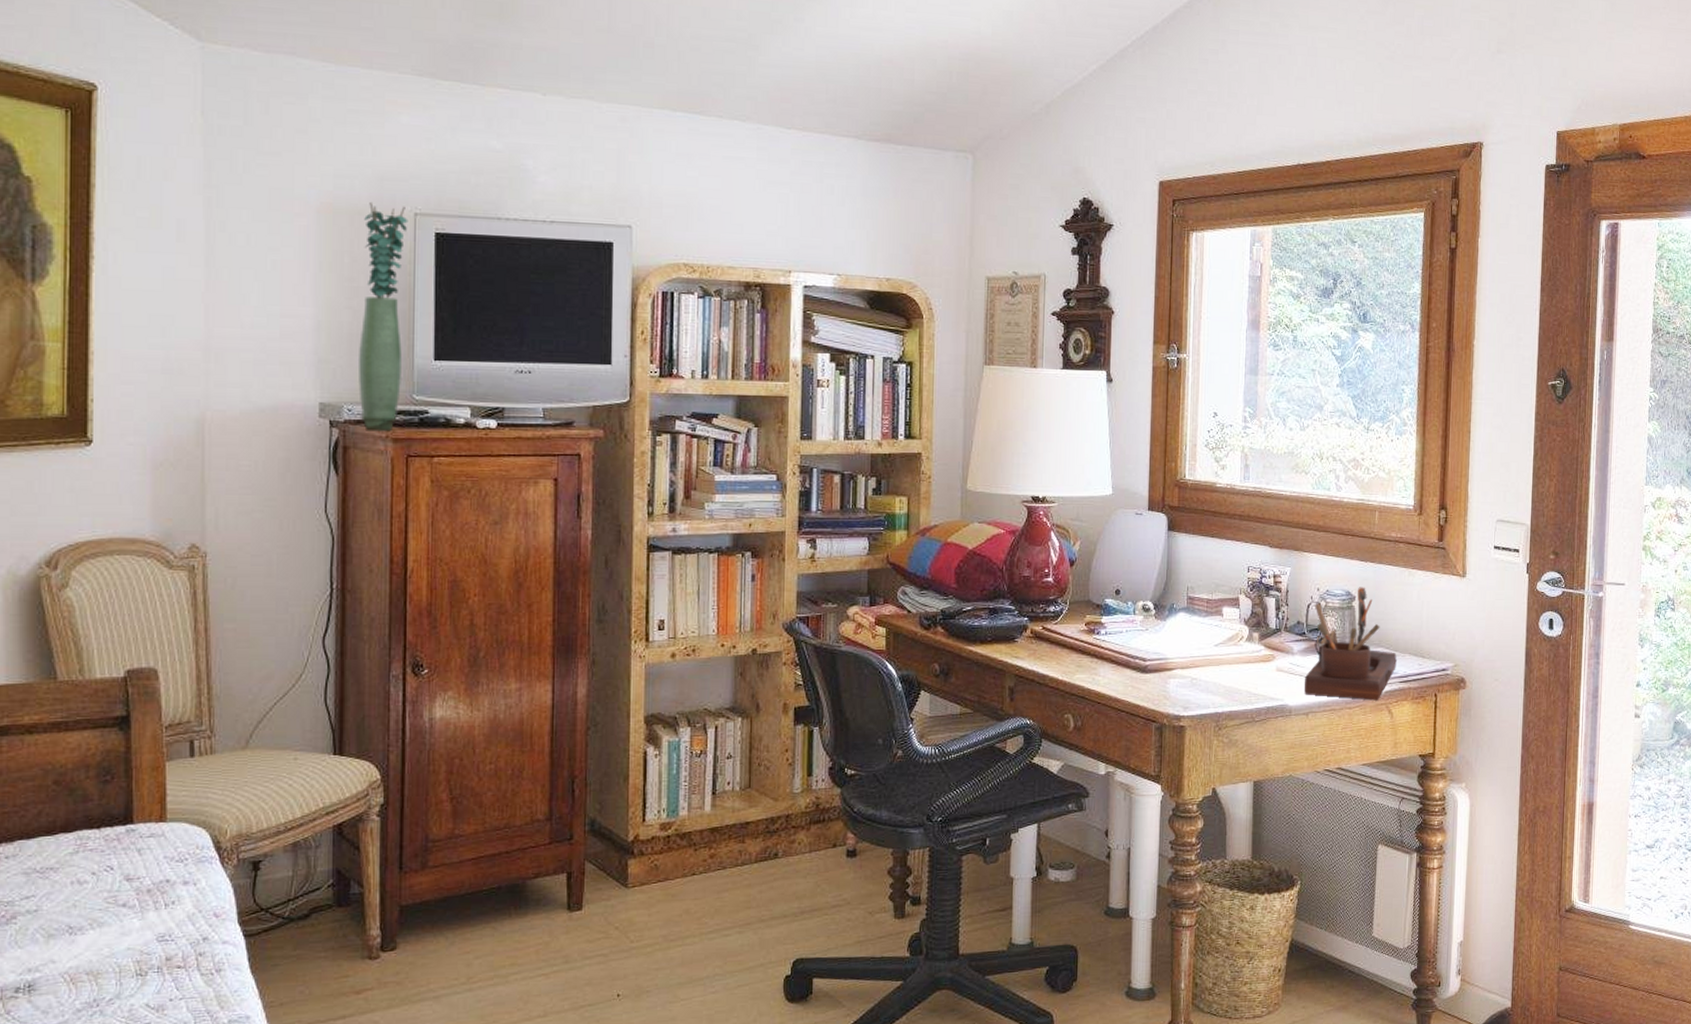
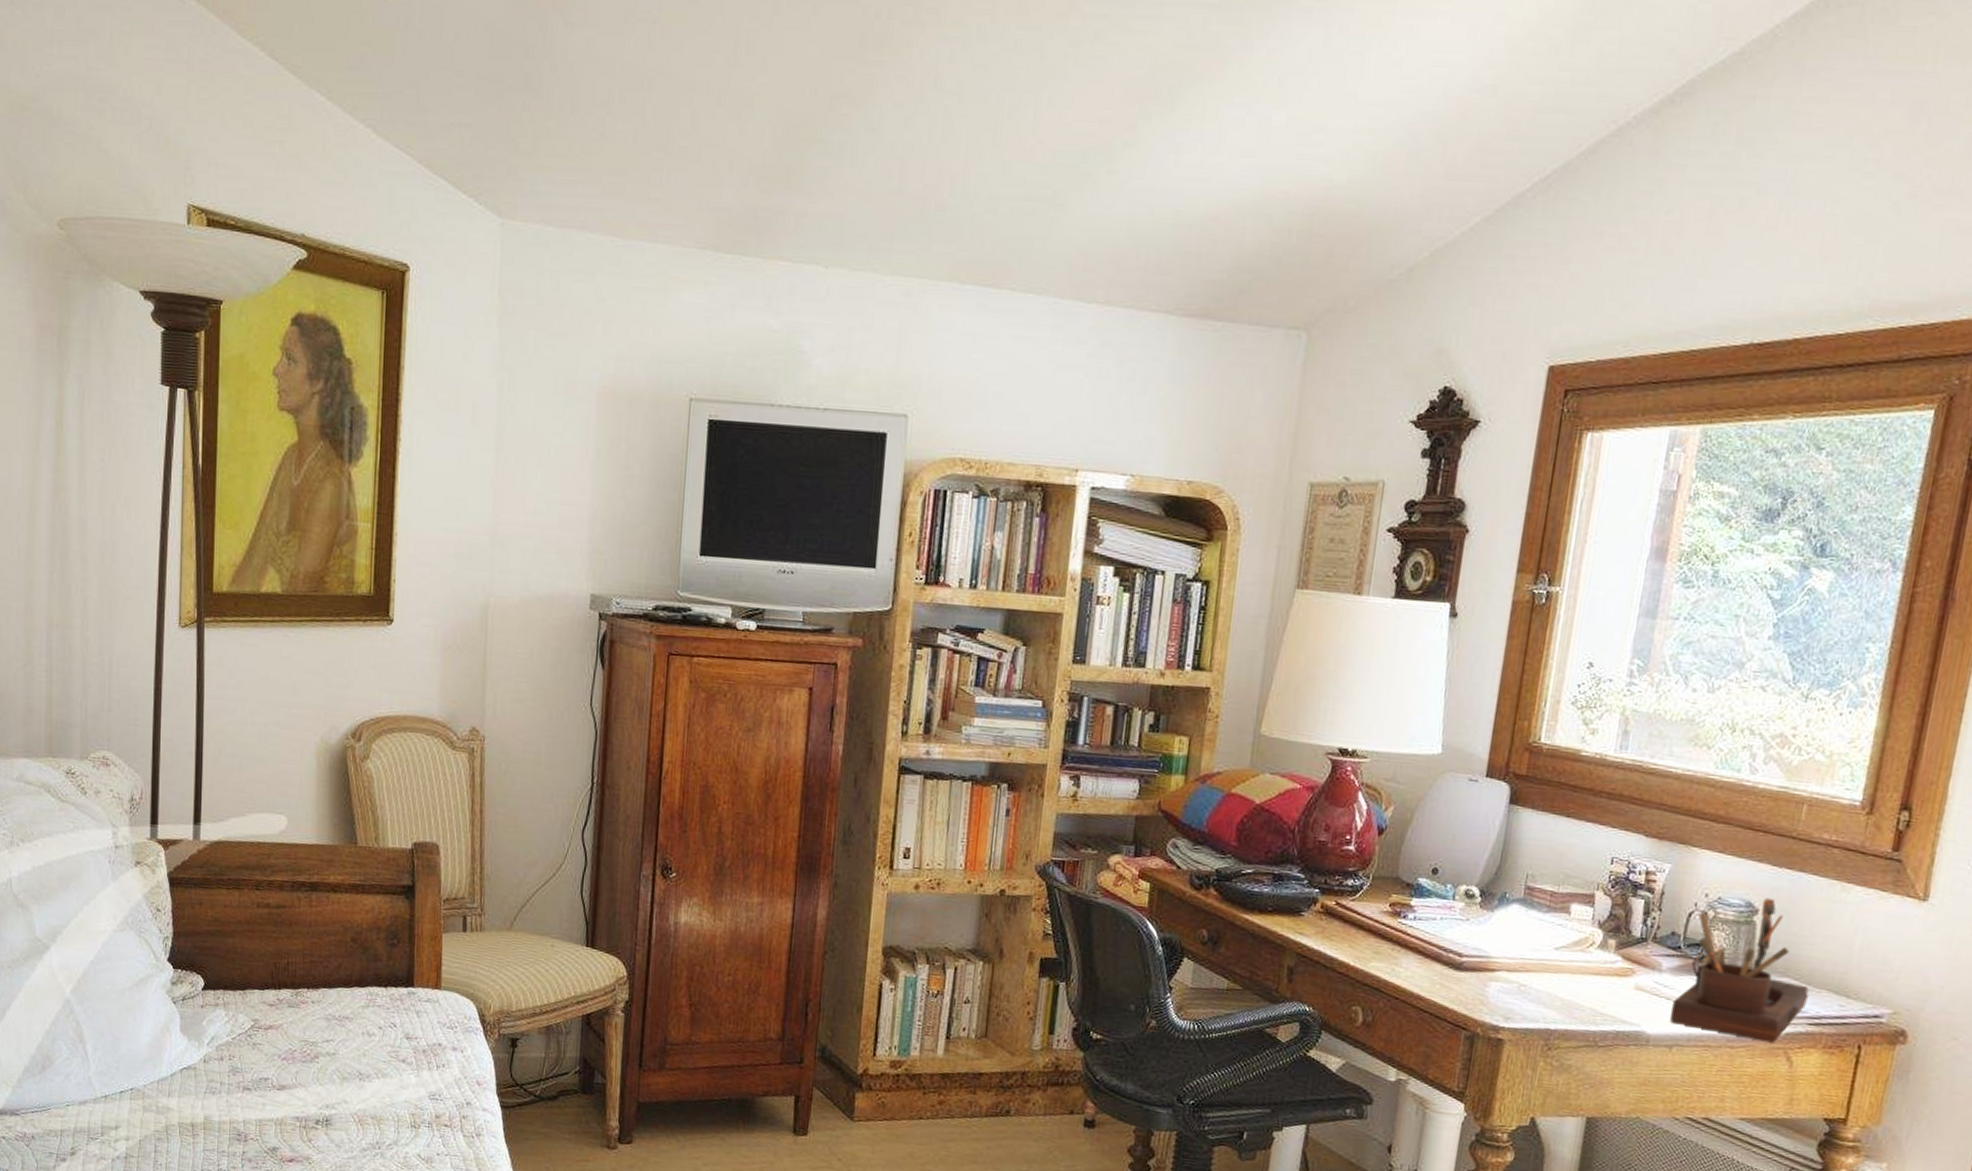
vase: present [357,201,408,432] -> none [627,385,684,628]

